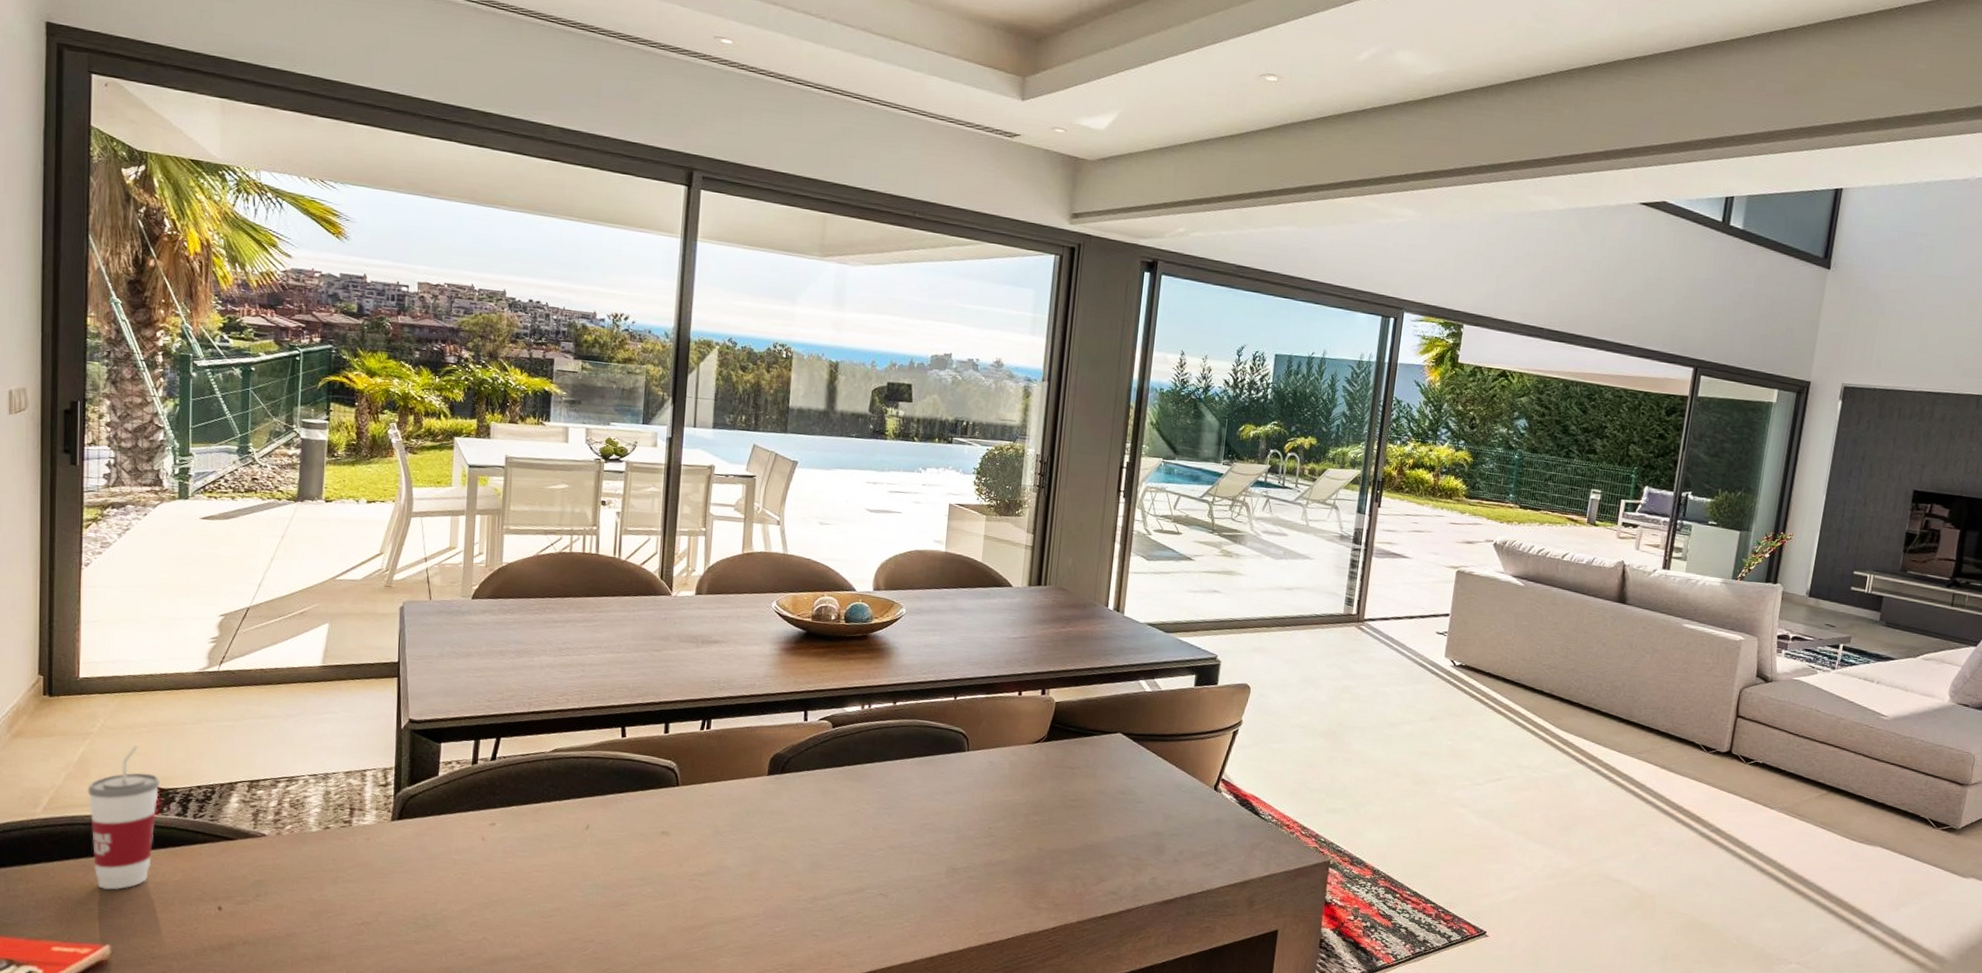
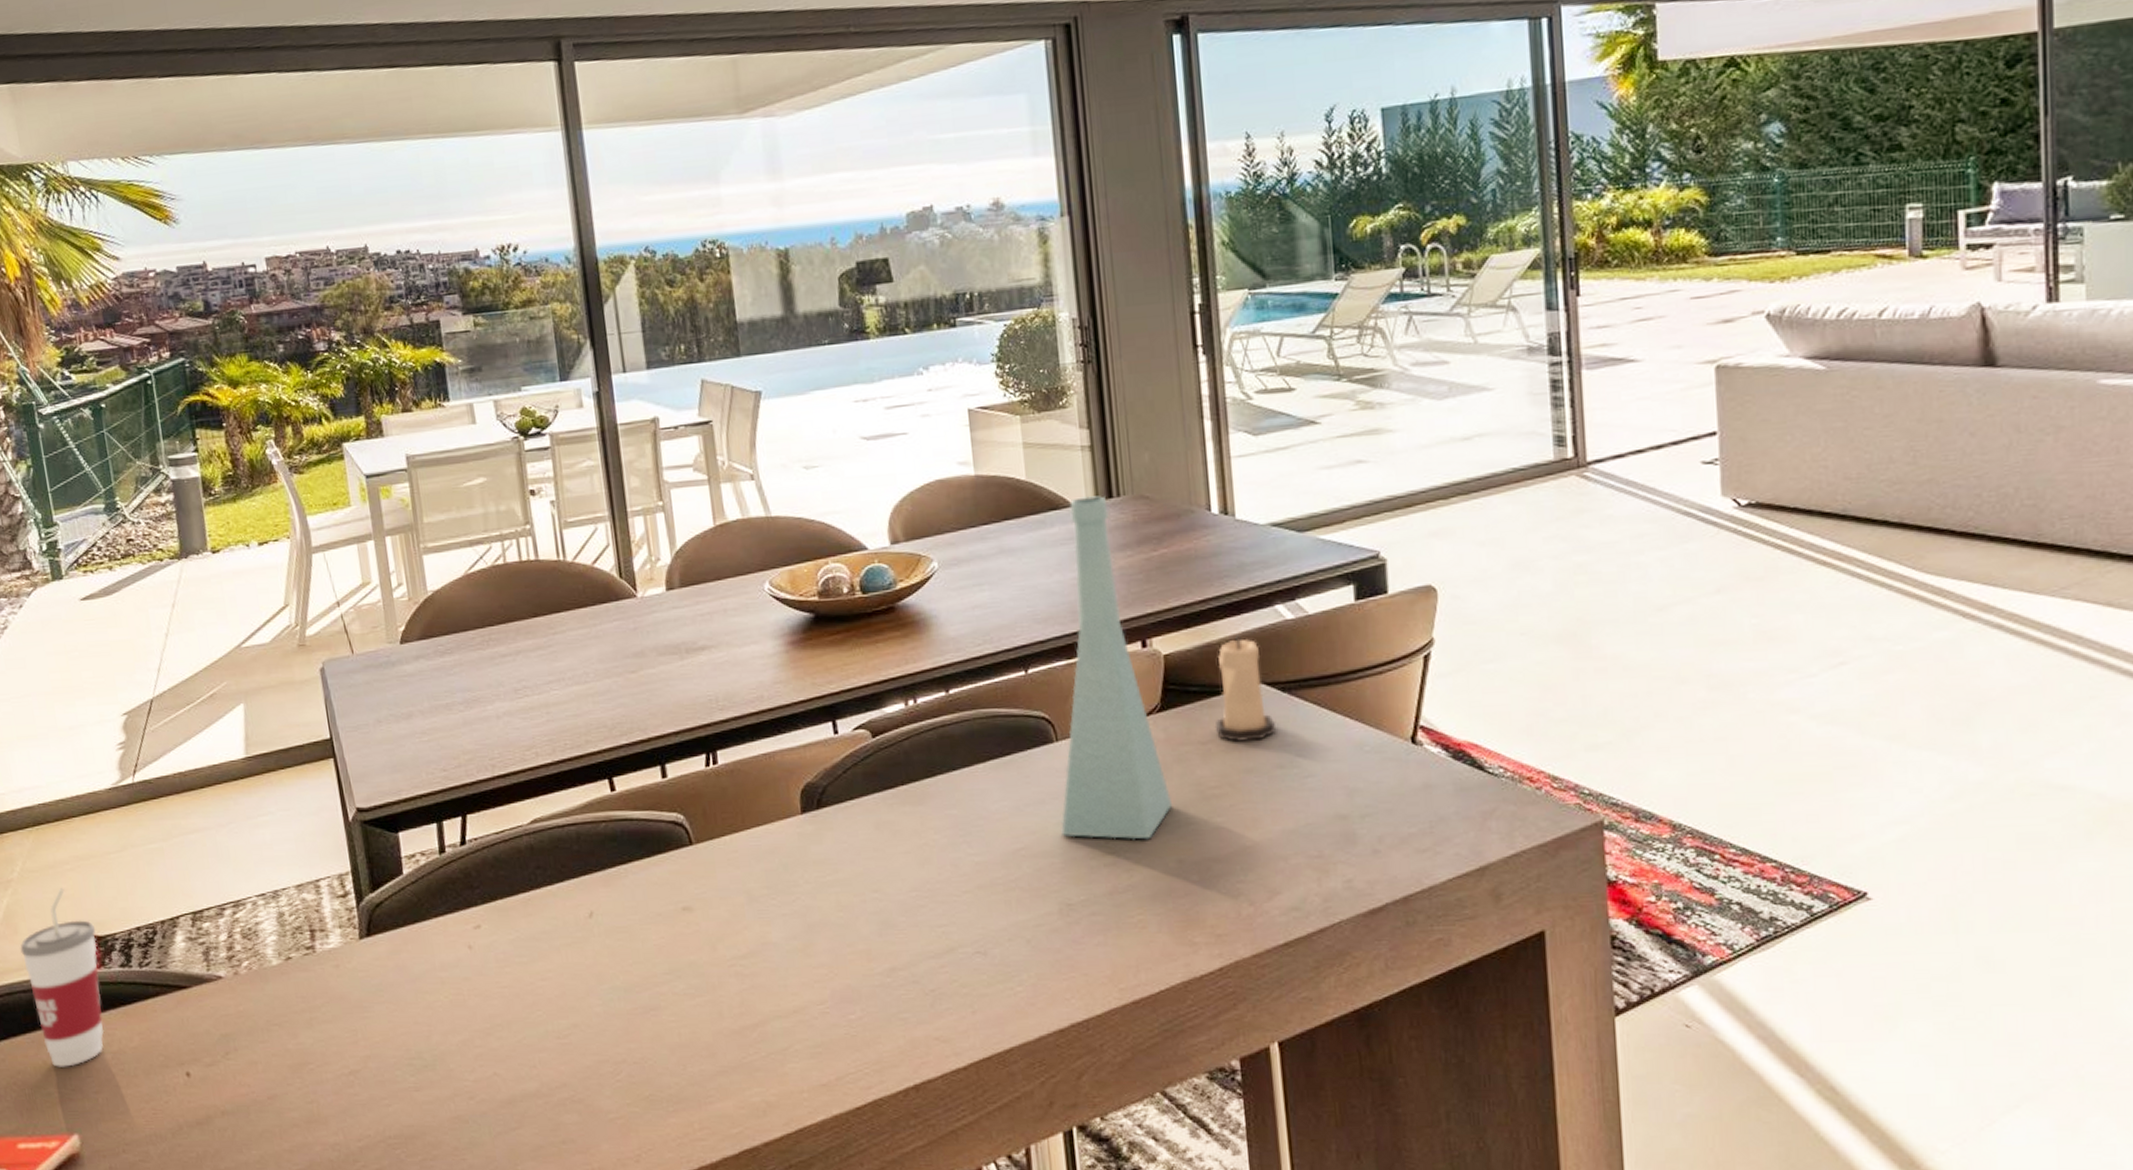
vase: none [959,581,1042,830] -> present [1061,496,1173,840]
candle: none [1081,697,1125,772] -> present [1214,635,1276,741]

